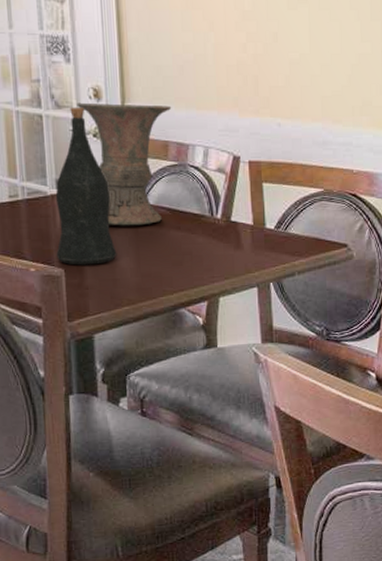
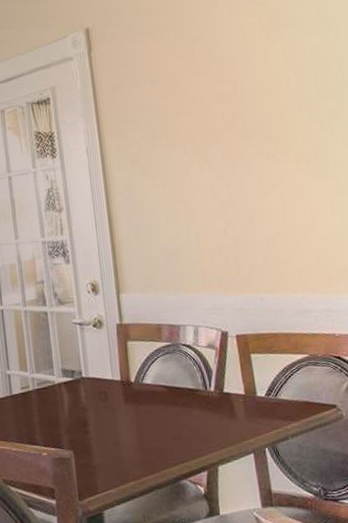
wine bottle: present [55,107,117,265] -> none [62,301,121,447]
vase: present [76,102,172,226] -> none [77,292,162,407]

